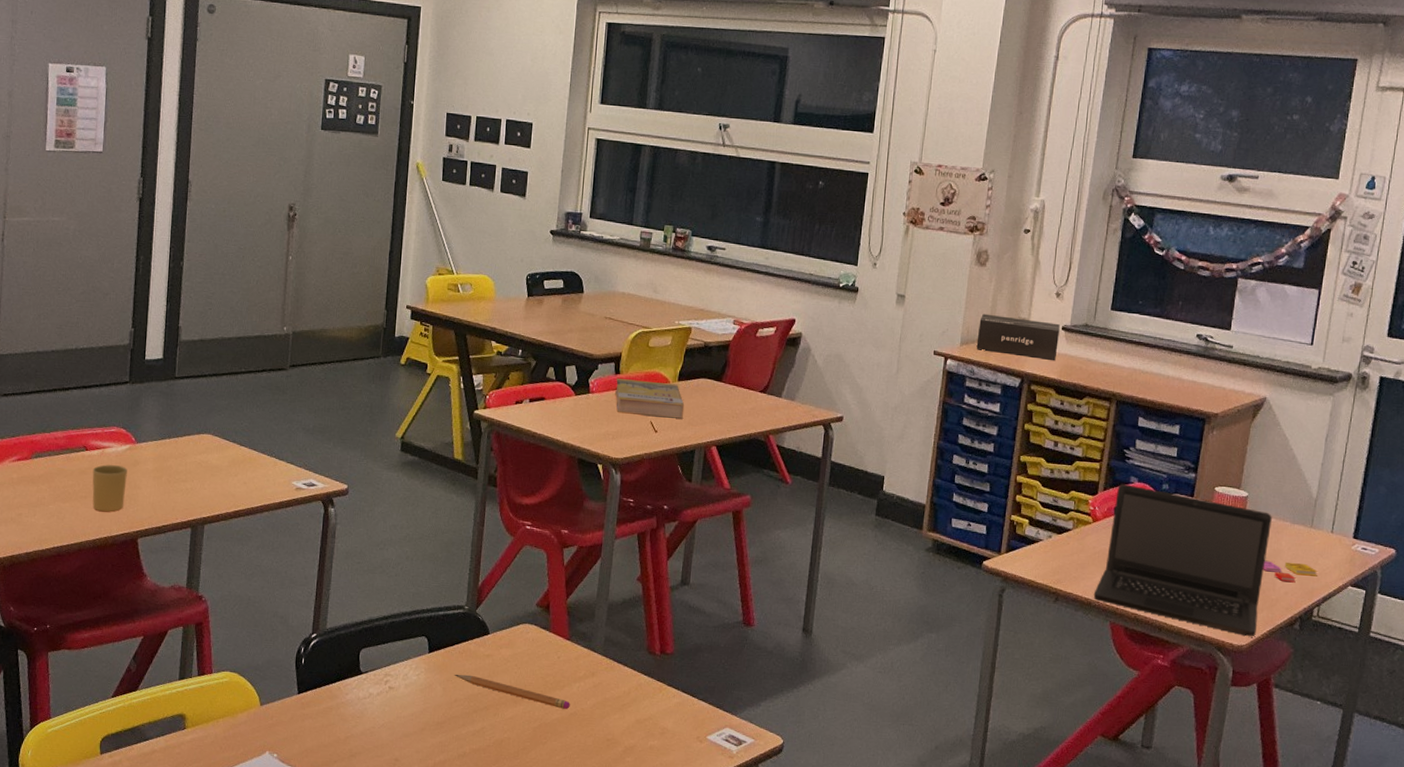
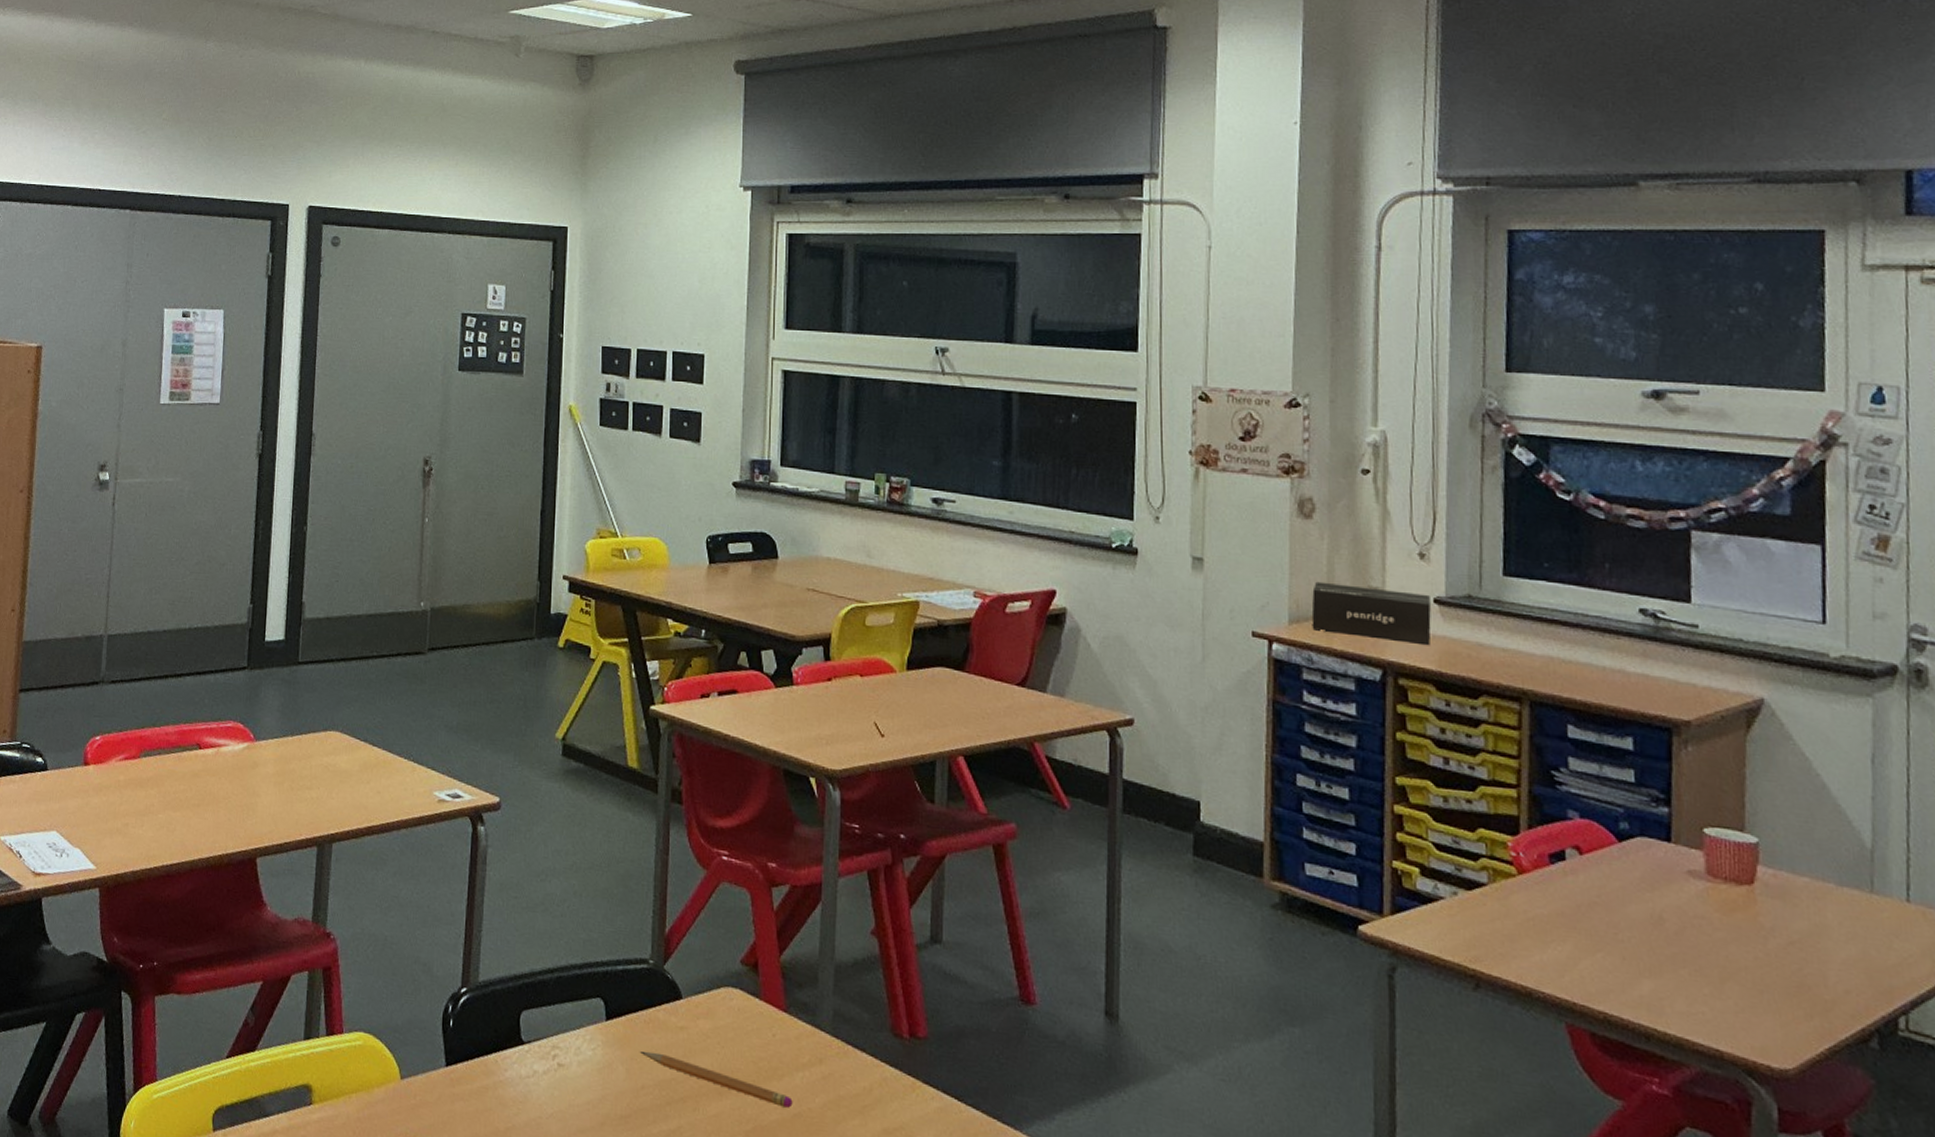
mug: present [92,464,127,512] -> none [206,766,245,825]
book: present [615,379,684,419] -> none [826,667,916,720]
laptop: present [1093,484,1272,637] -> none [1533,820,1807,1058]
books: present [1263,557,1318,582] -> none [1801,934,1895,975]

